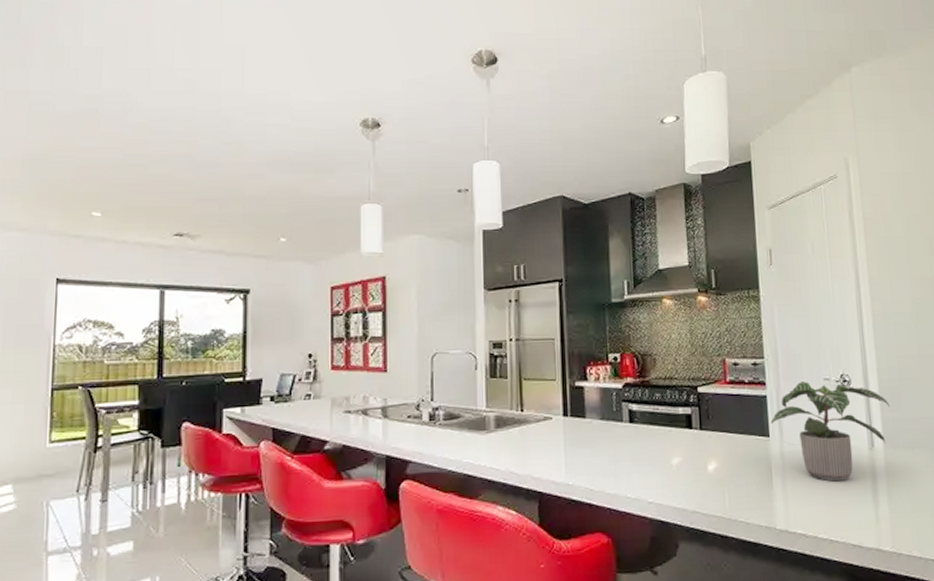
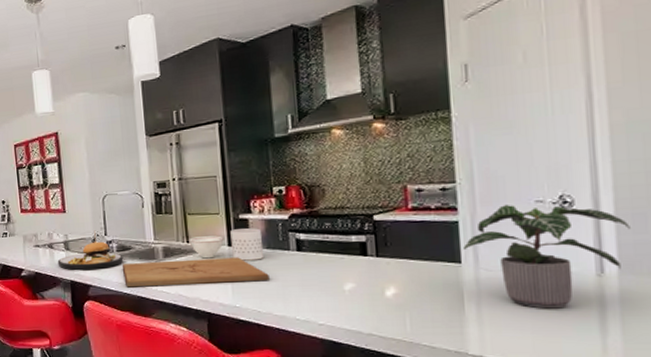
plate: none [372,394,451,443] -> present [57,230,124,271]
cutting board: none [448,428,604,464] -> present [121,257,271,288]
bowl: none [523,404,559,430] -> present [189,236,224,259]
mug: none [566,397,598,433] -> present [230,228,264,261]

